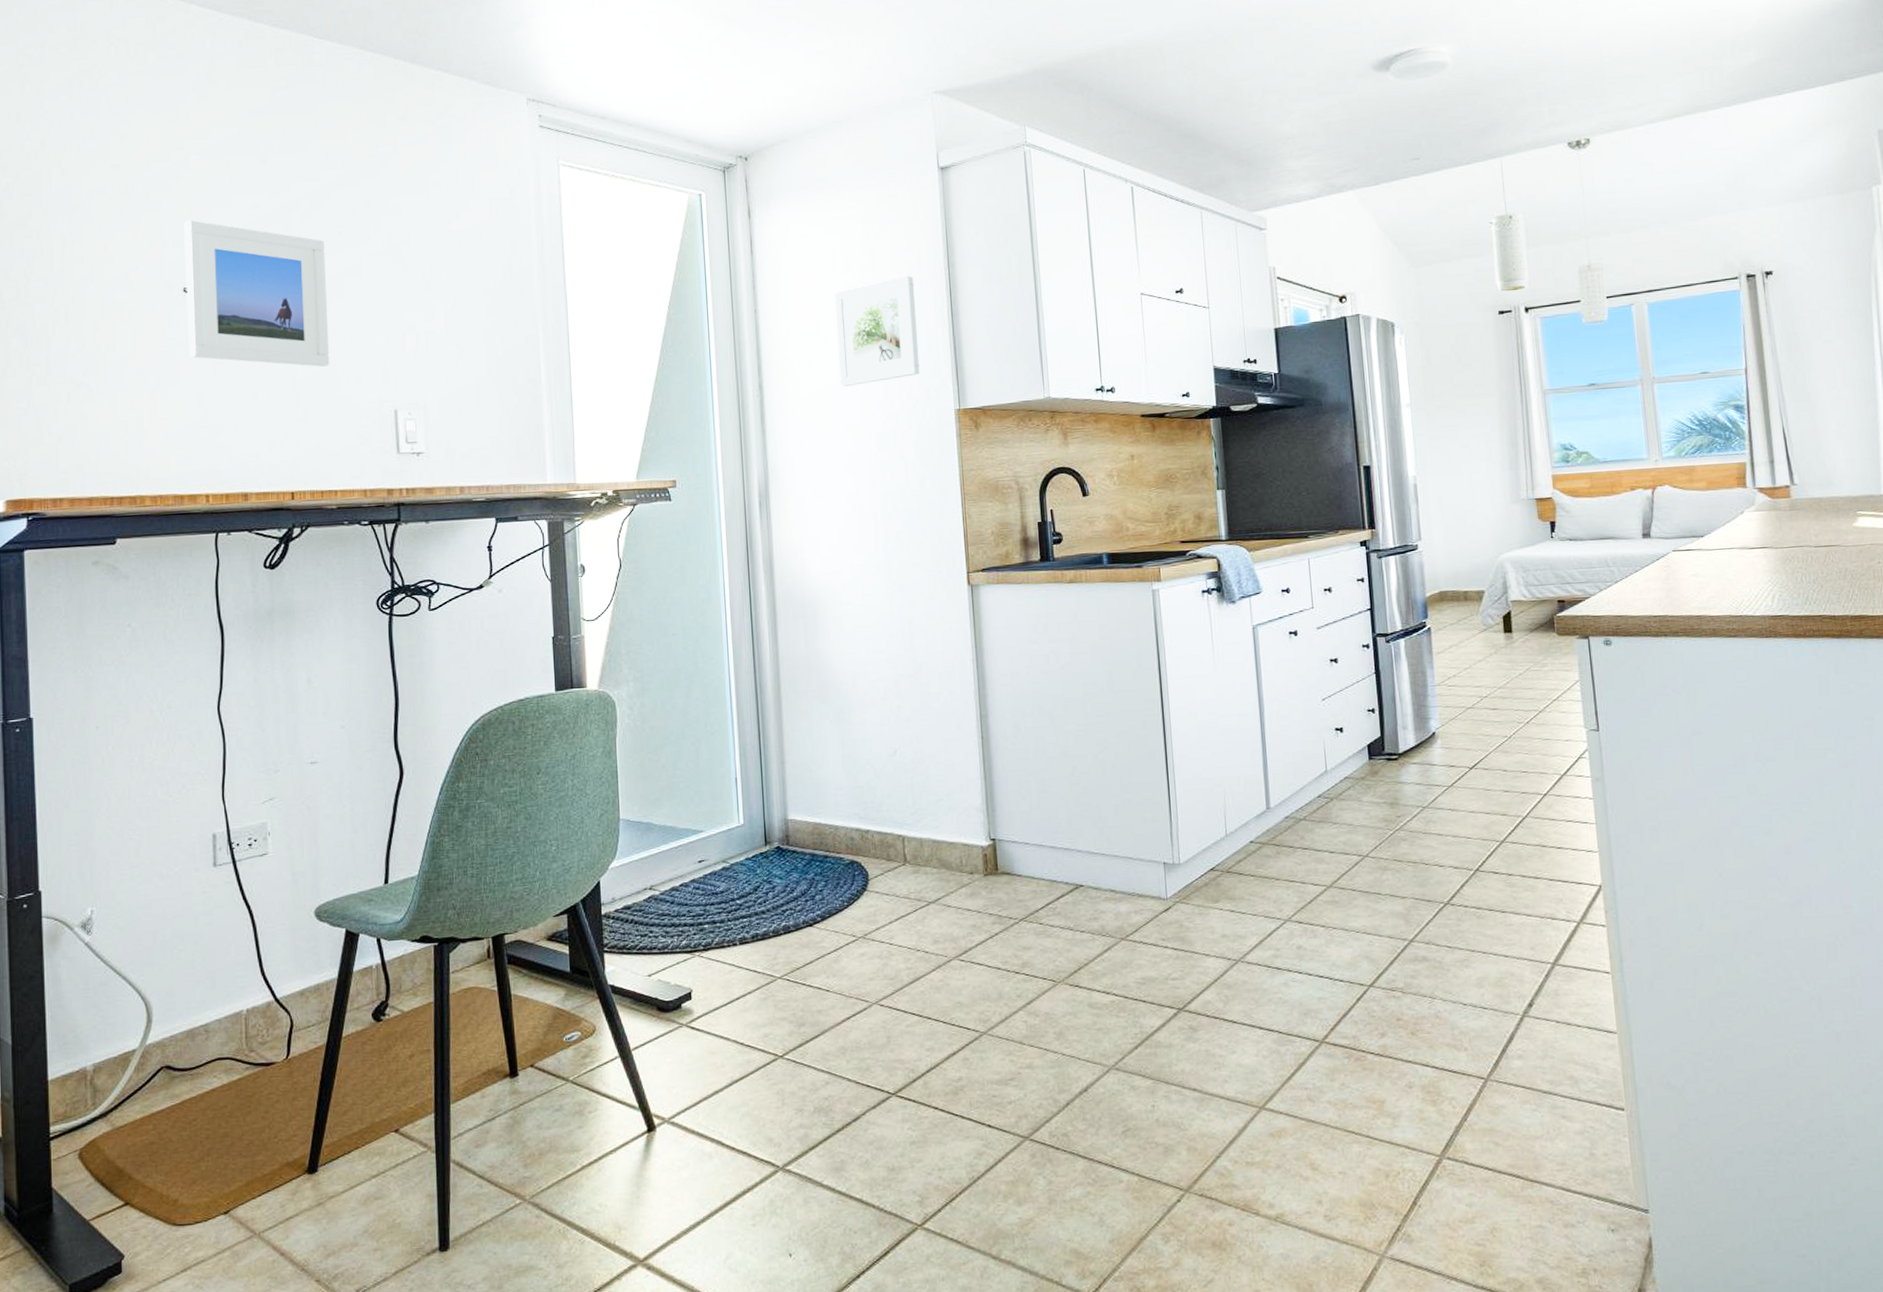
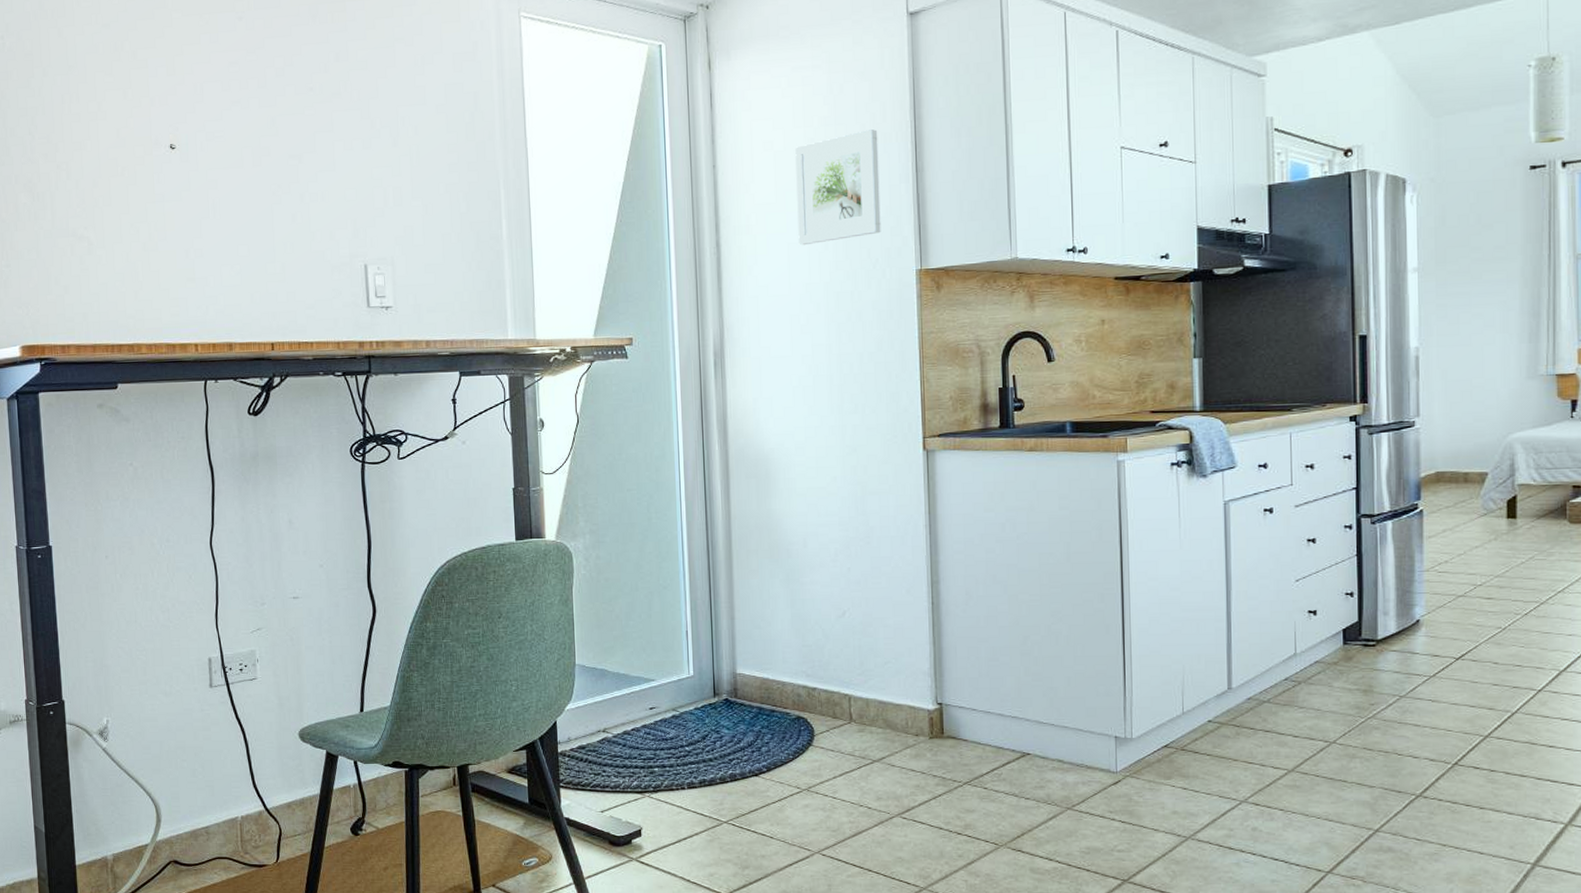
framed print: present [184,219,330,367] -> none [169,77,304,222]

